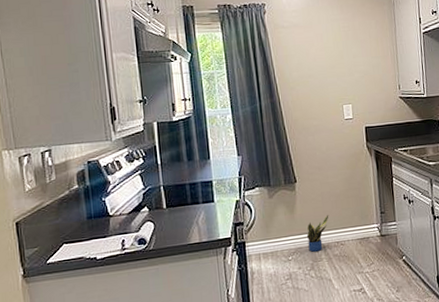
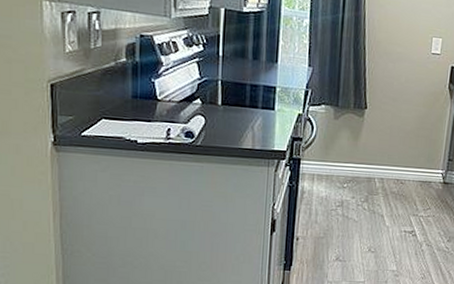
potted plant: present [307,215,329,252] -> none [366,150,394,185]

